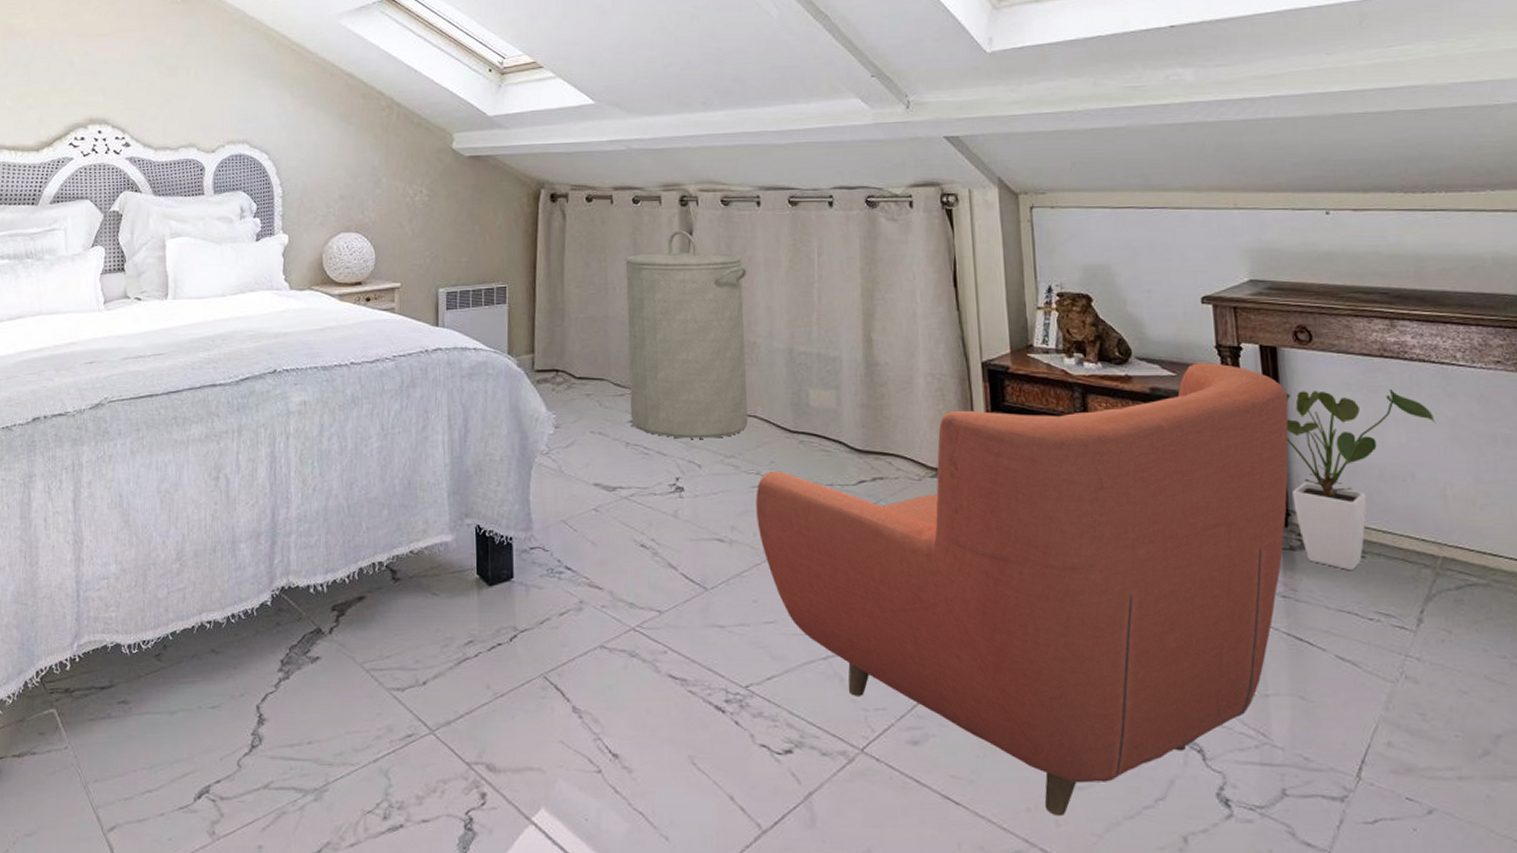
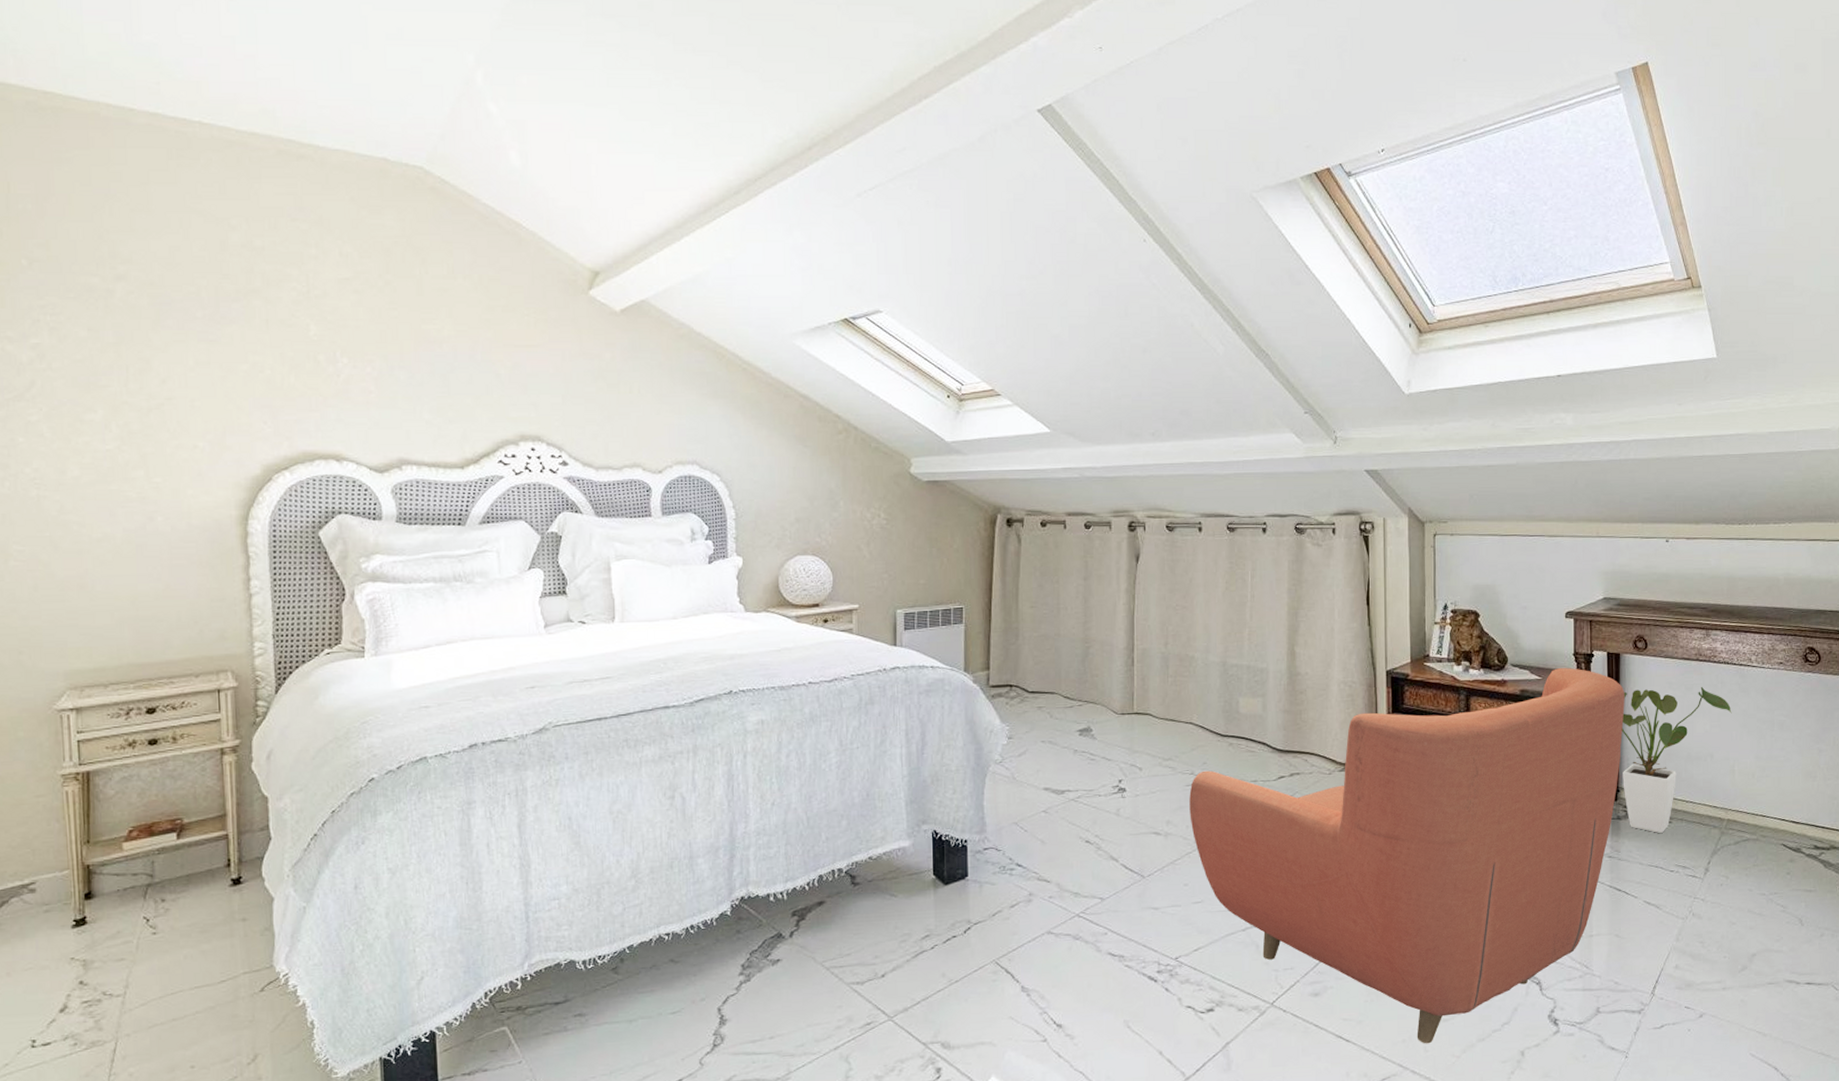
laundry hamper: present [625,230,748,439] -> none [1076,554,1188,745]

